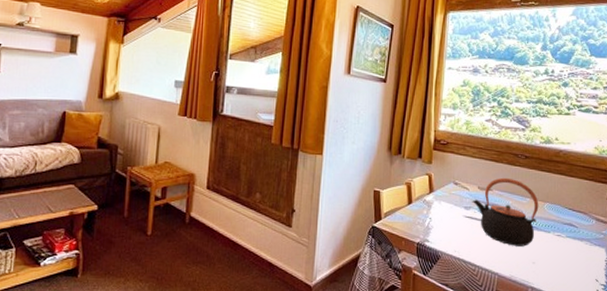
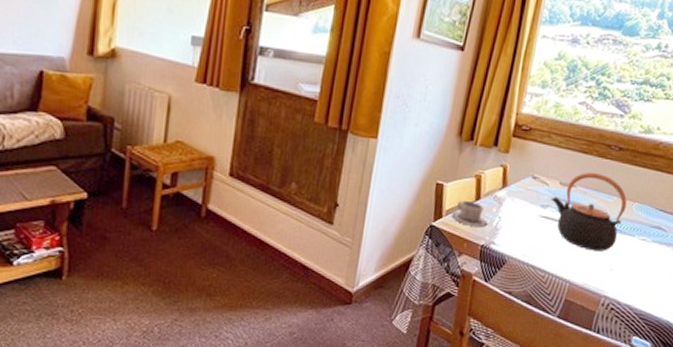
cup: none [389,204,421,228] -> present [451,200,488,228]

